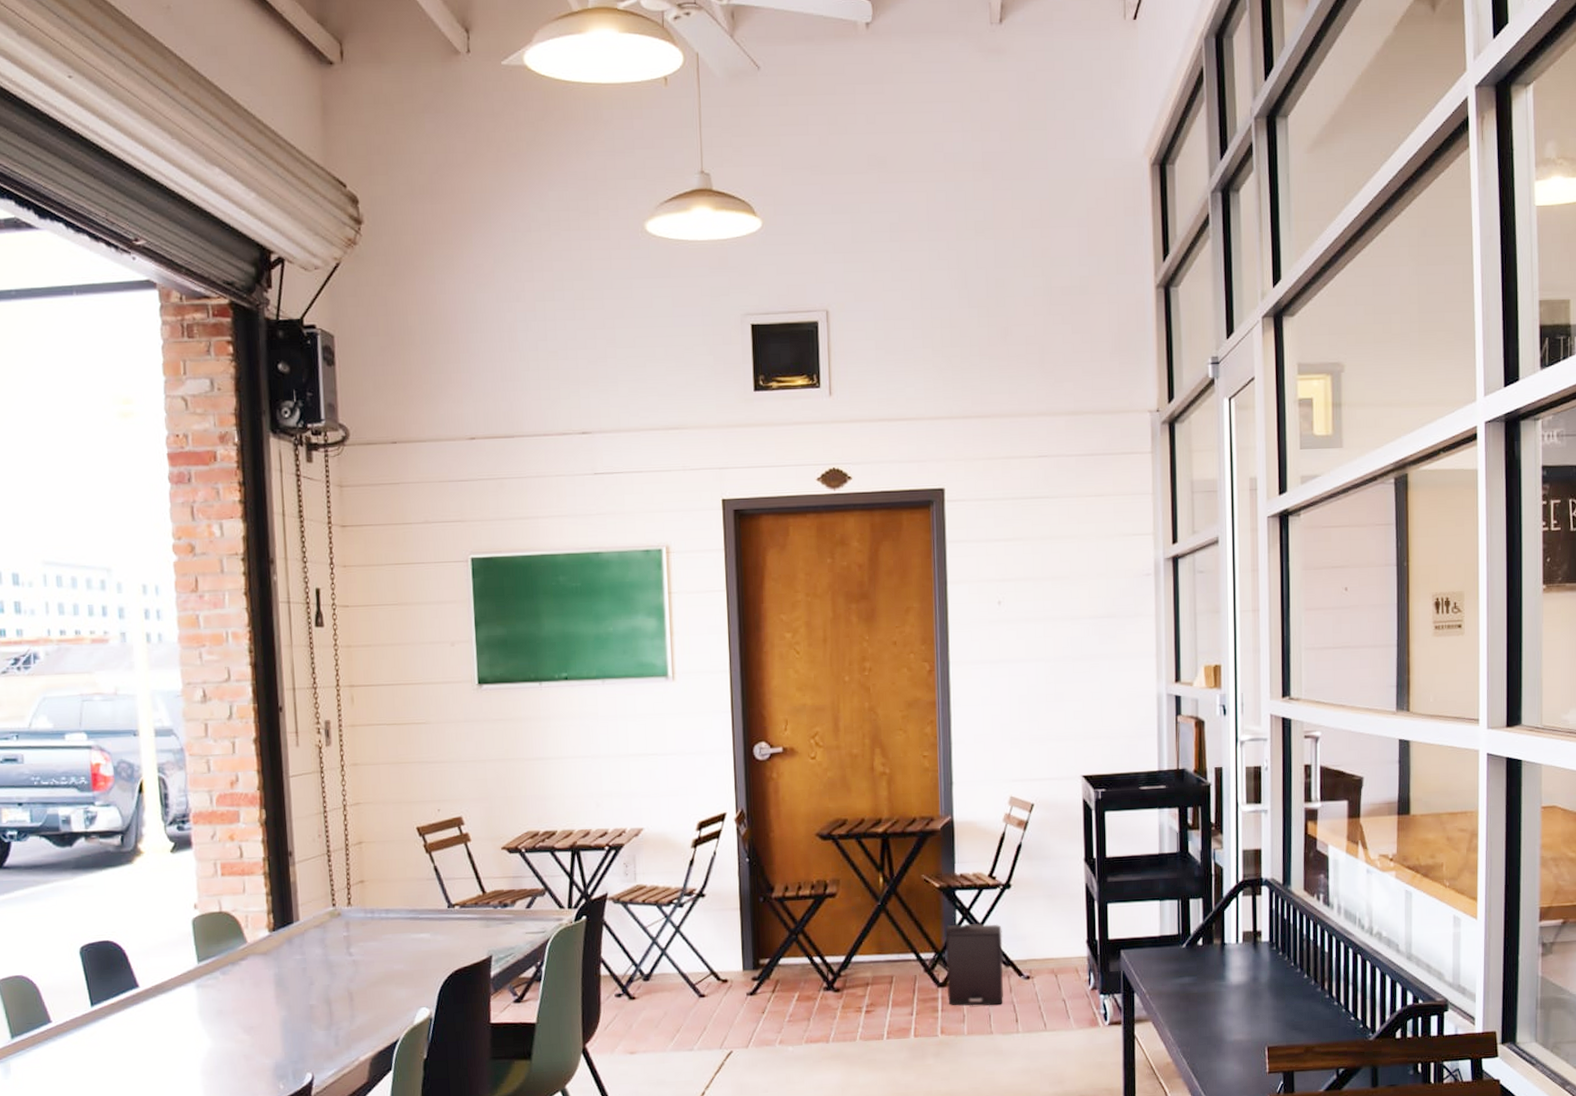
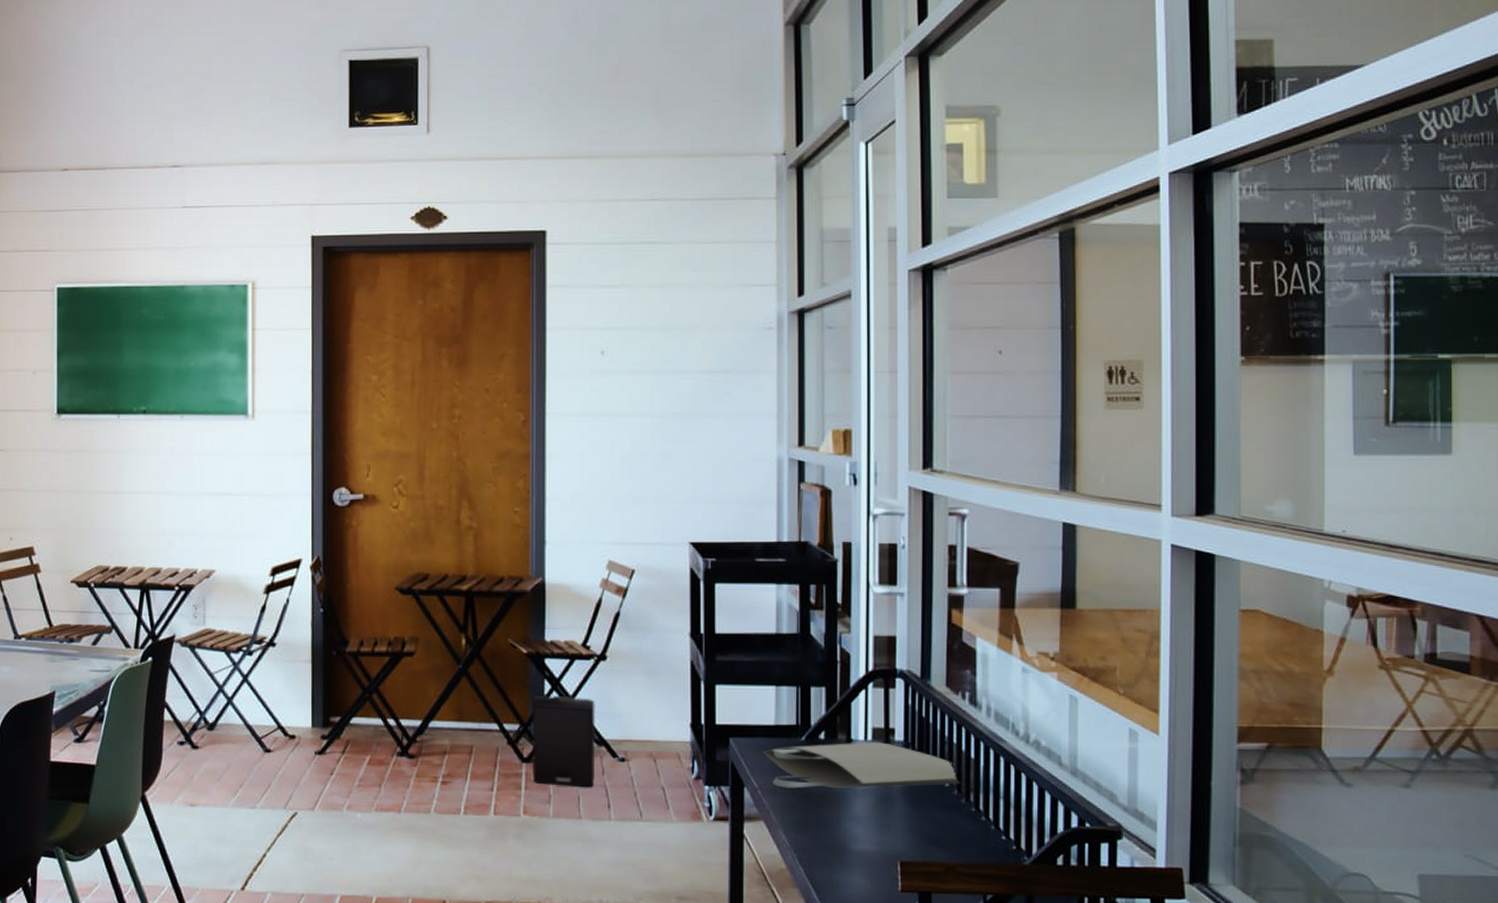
tote bag: none [1150,944,1317,991] -> present [763,742,960,788]

